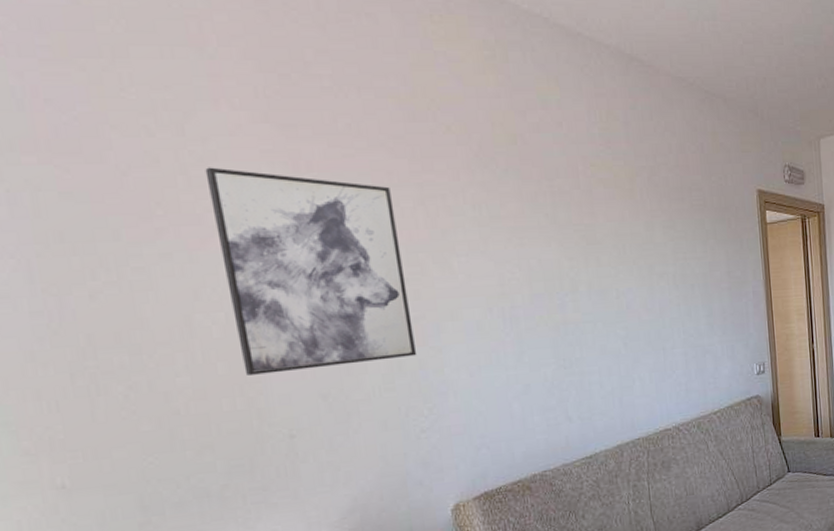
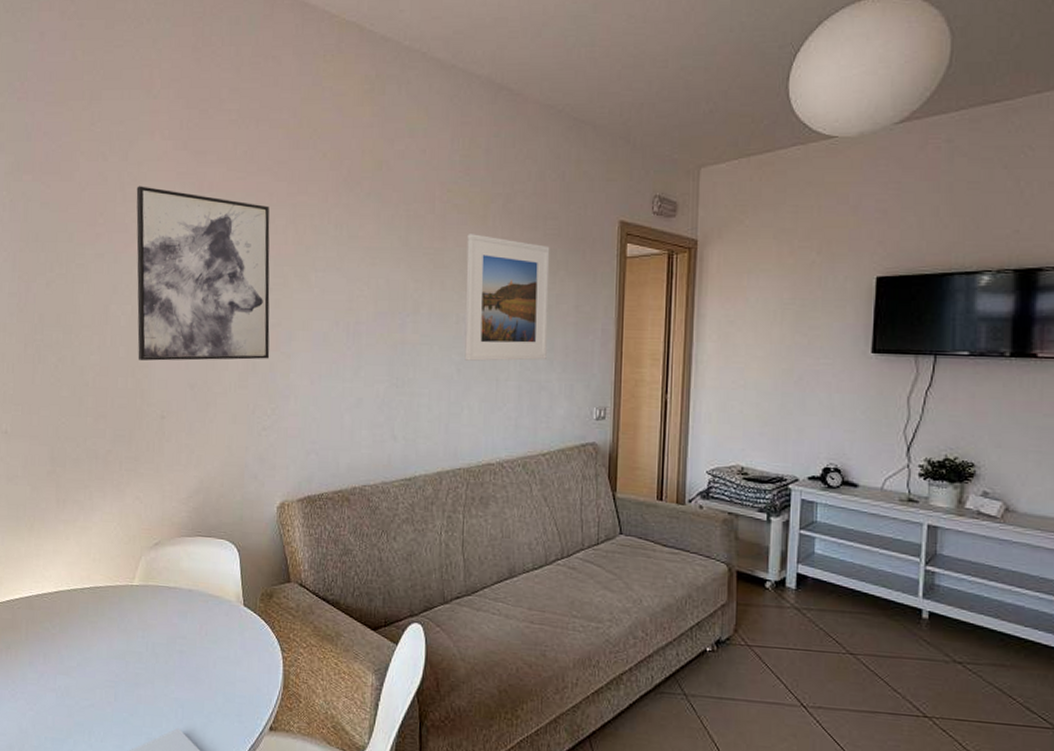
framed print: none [617,208,707,334] -> present [464,234,550,361]

